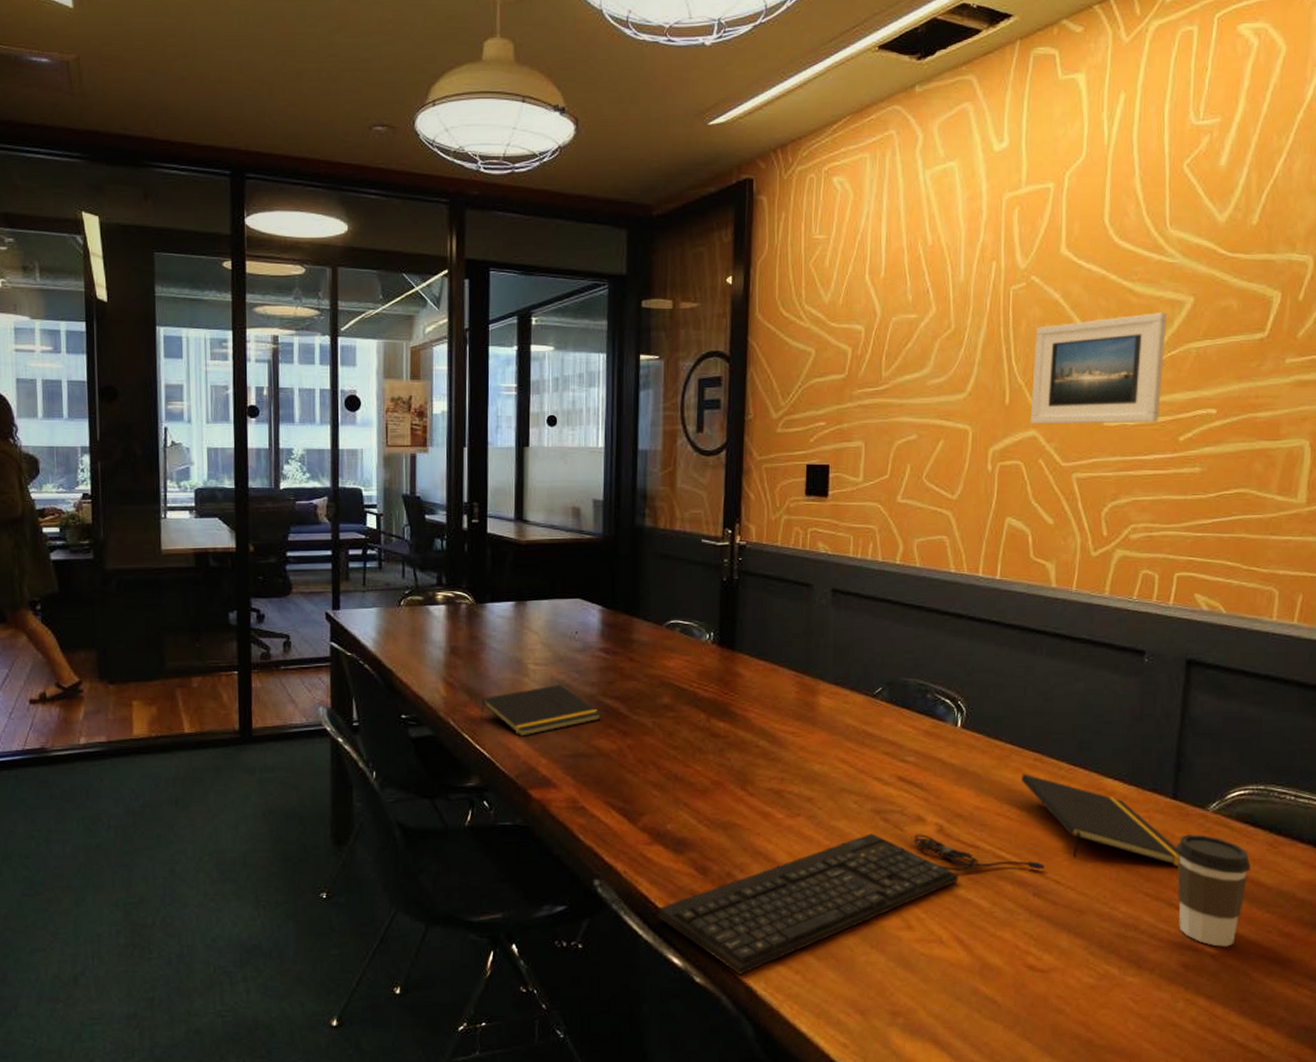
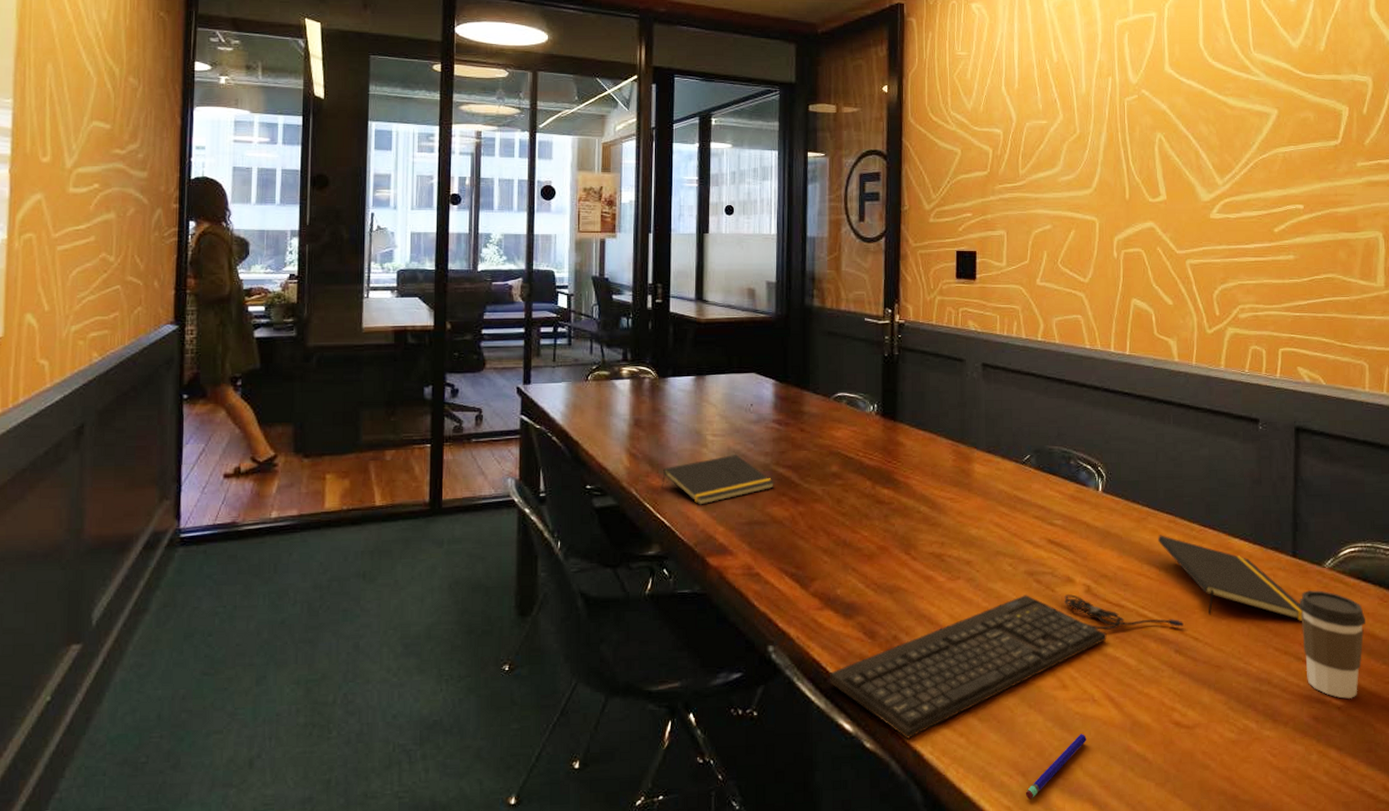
pen: none [863,975,932,1037] -> present [1025,734,1087,799]
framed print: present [1030,312,1167,425] -> none [1147,122,1257,217]

